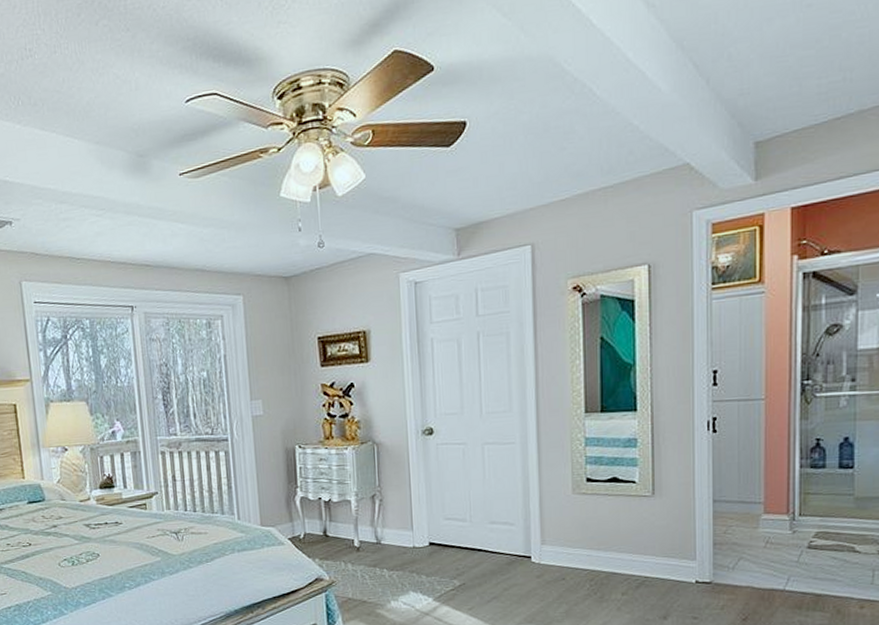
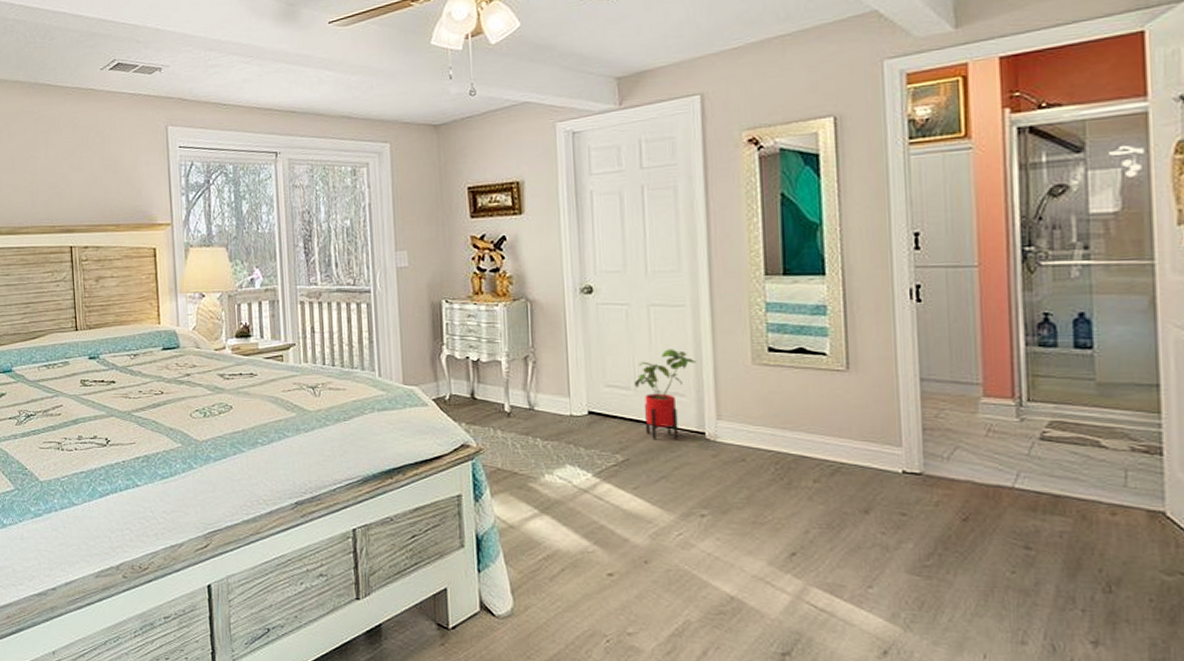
house plant: none [470,483,524,565] -> present [634,349,696,440]

